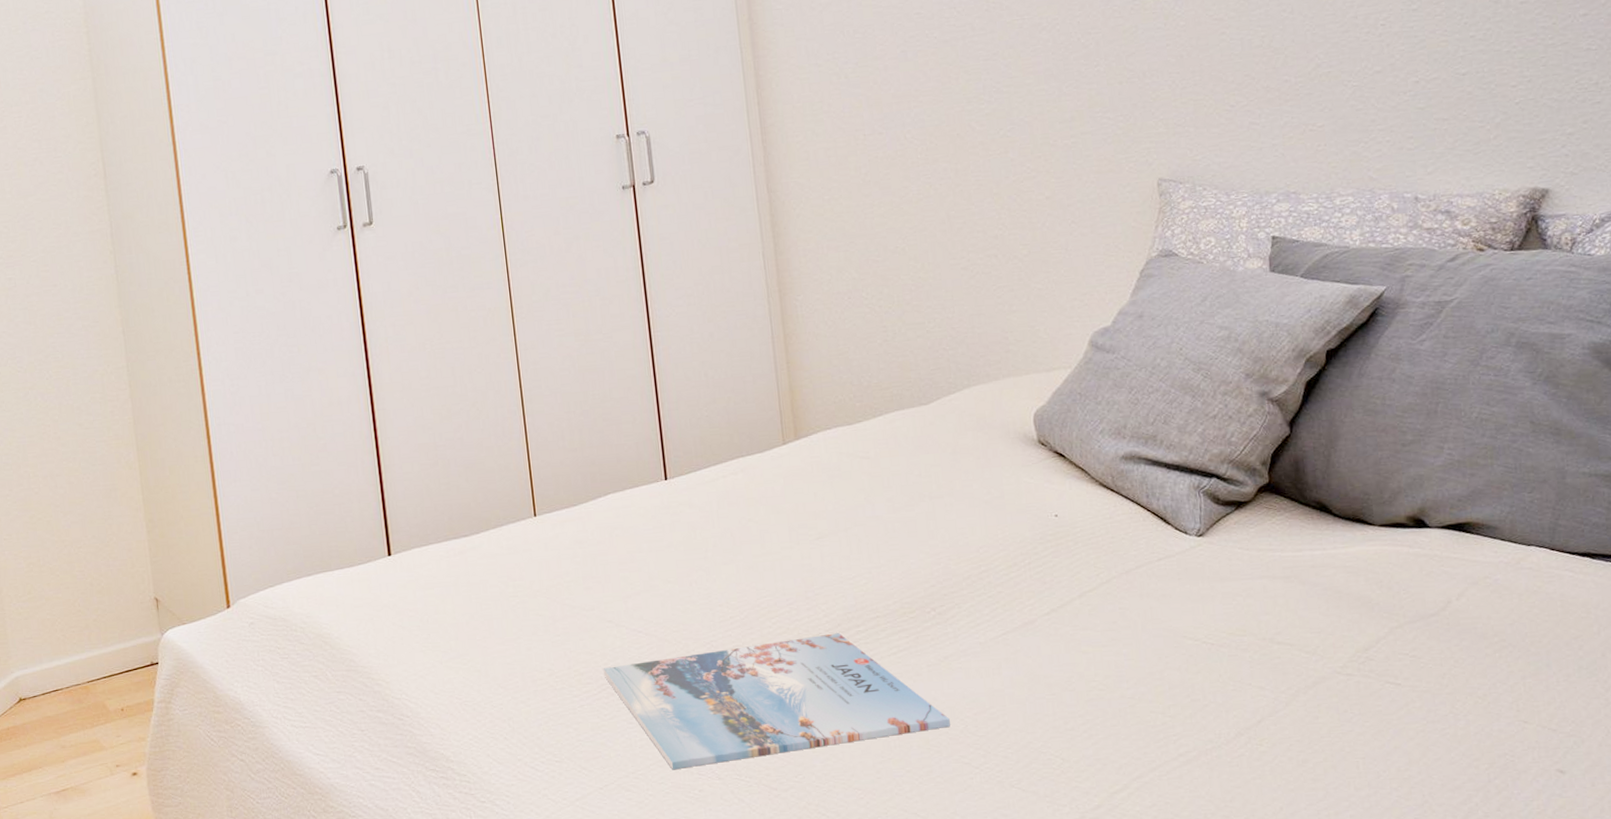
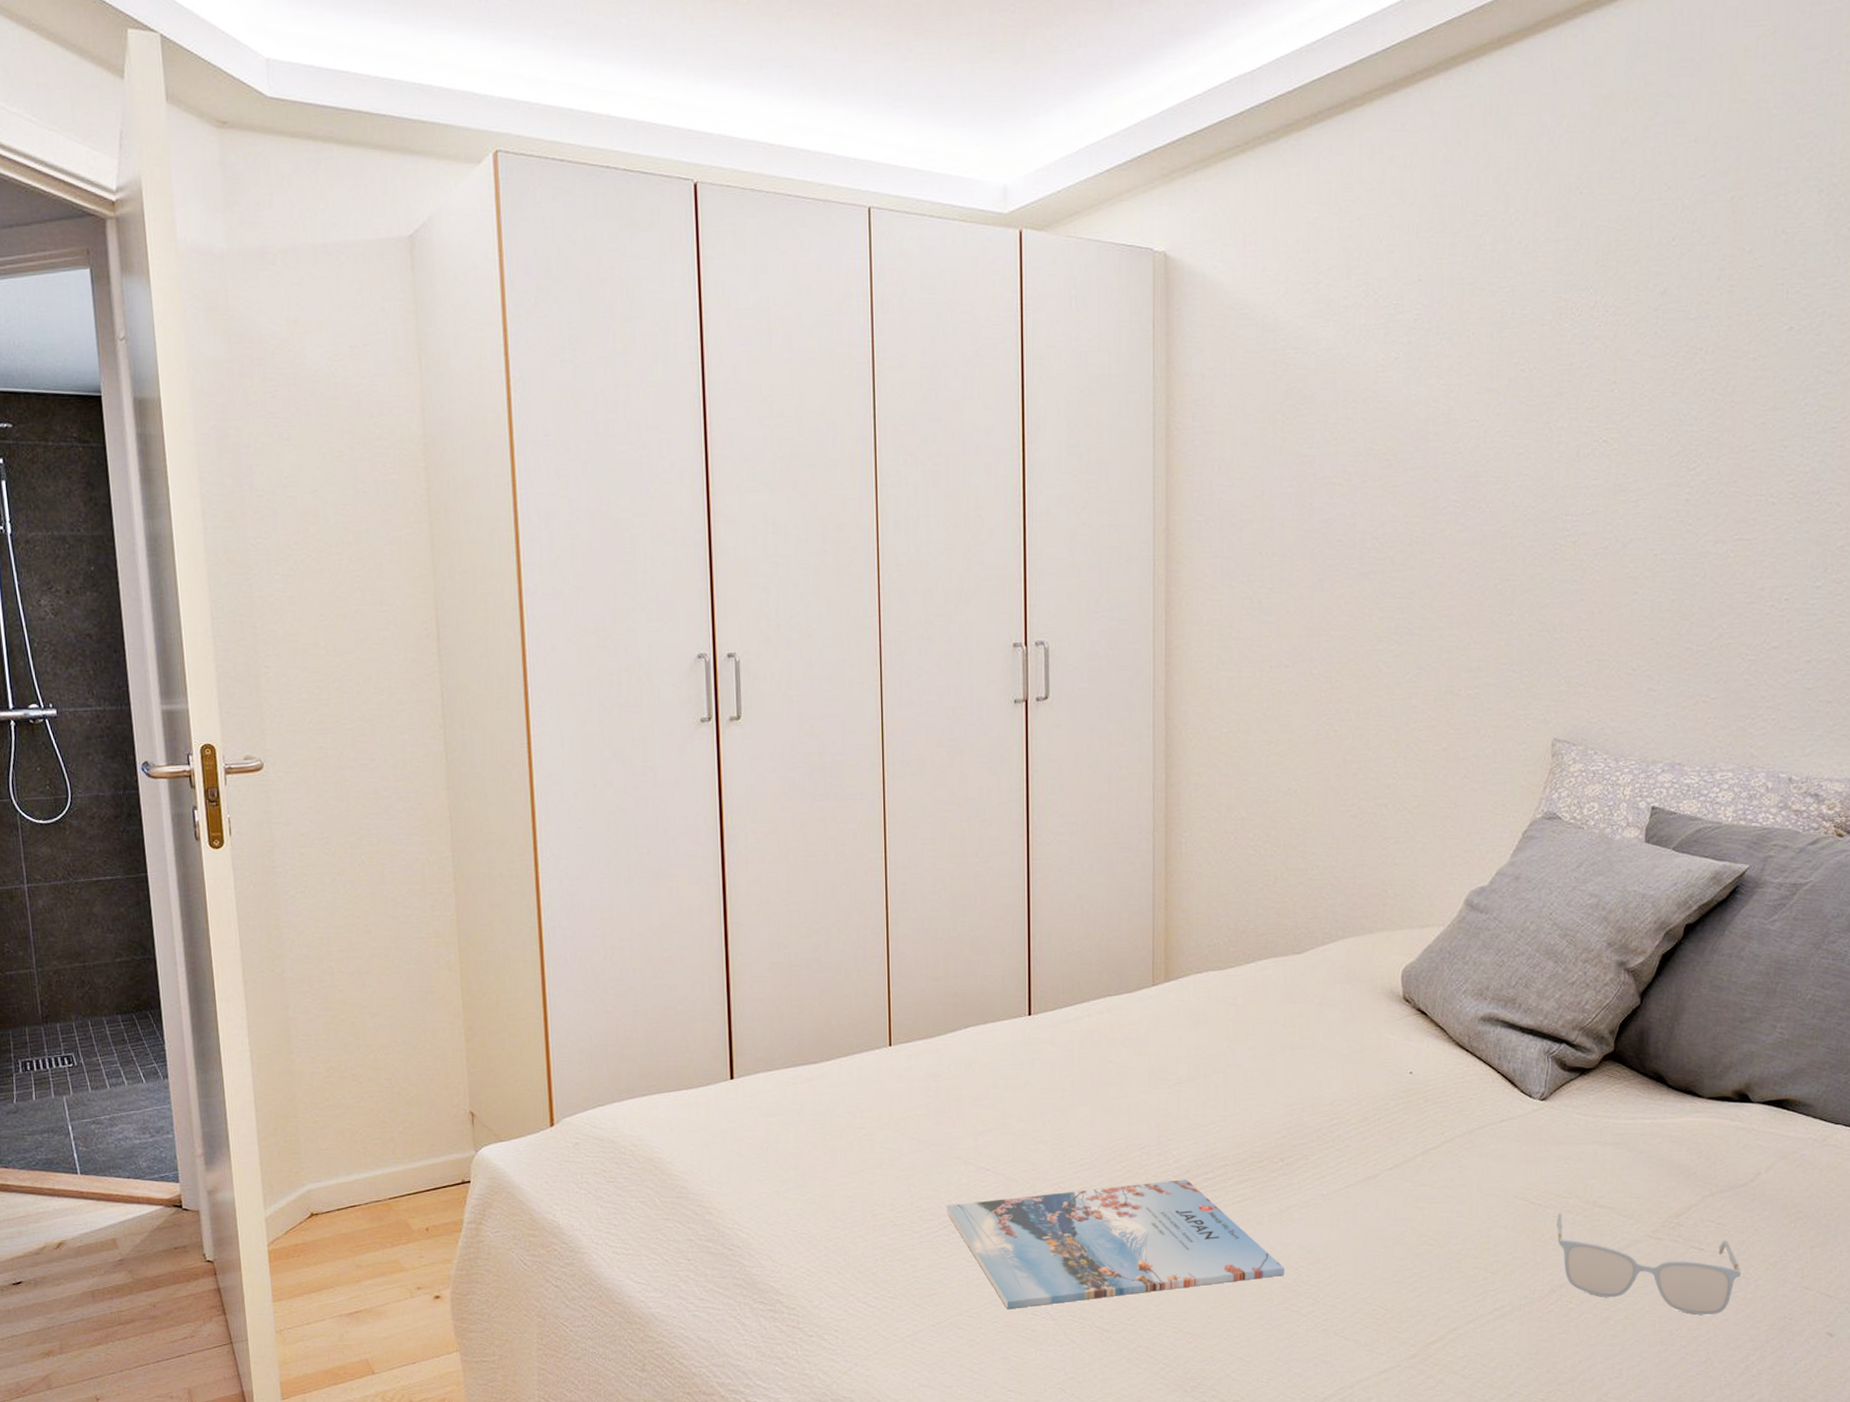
eyeglasses: none [1233,652,1447,755] -> present [1557,1213,1741,1316]

